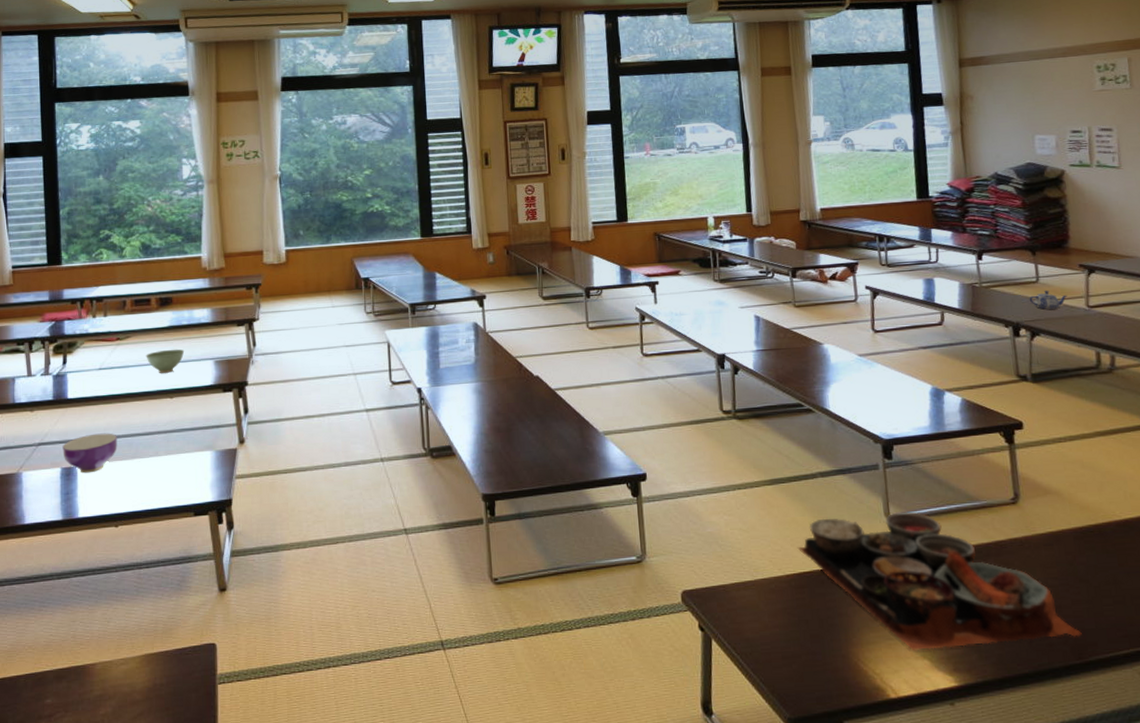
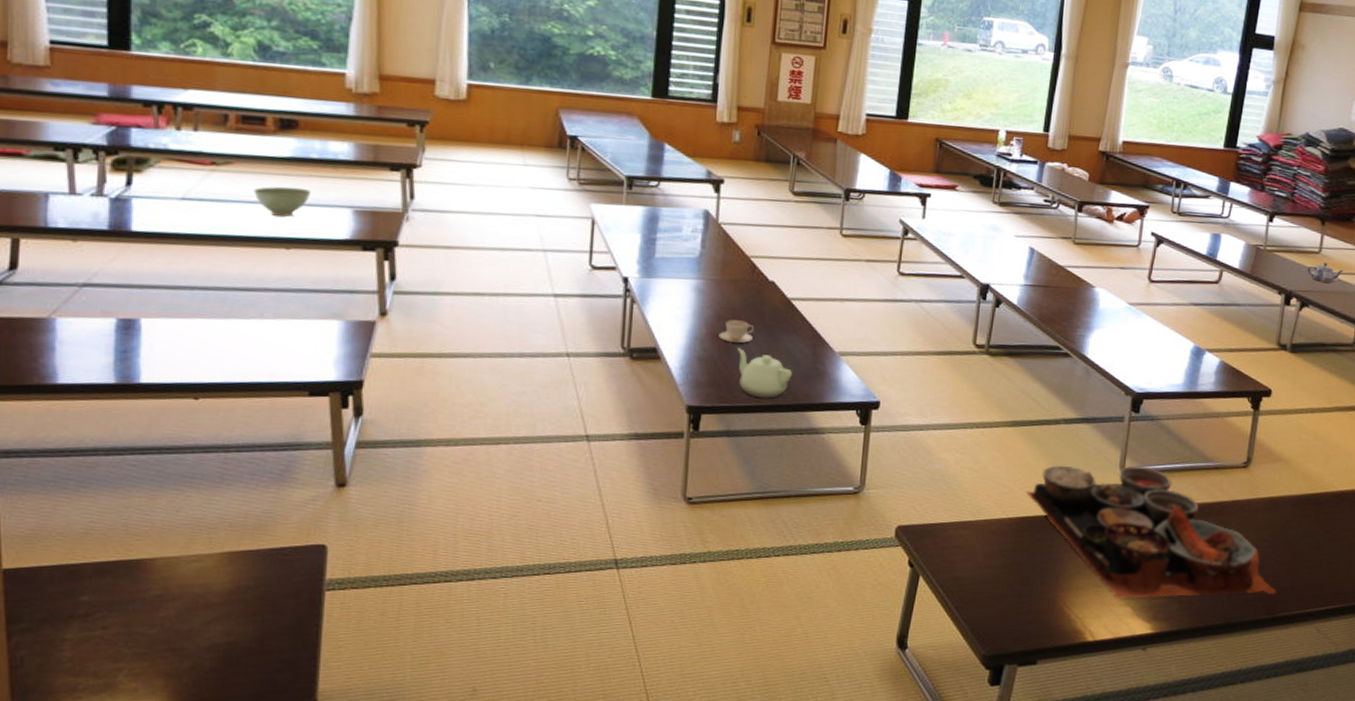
bowl: present [62,433,117,473] -> none [120,280,204,330]
teacup: none [500,413,529,434] -> present [718,320,755,343]
teapot: none [517,438,566,481] -> present [737,348,792,398]

